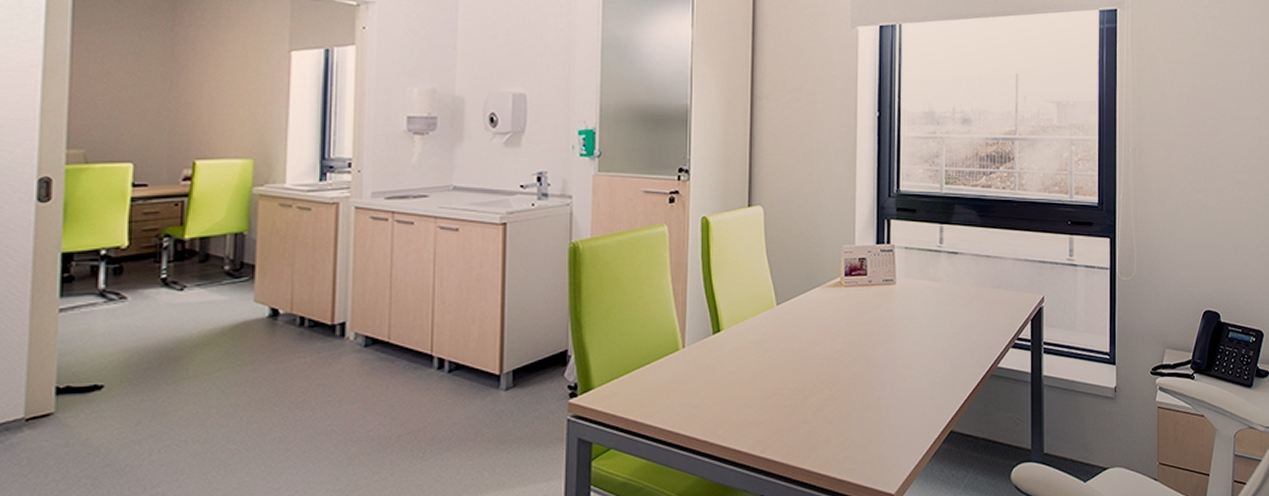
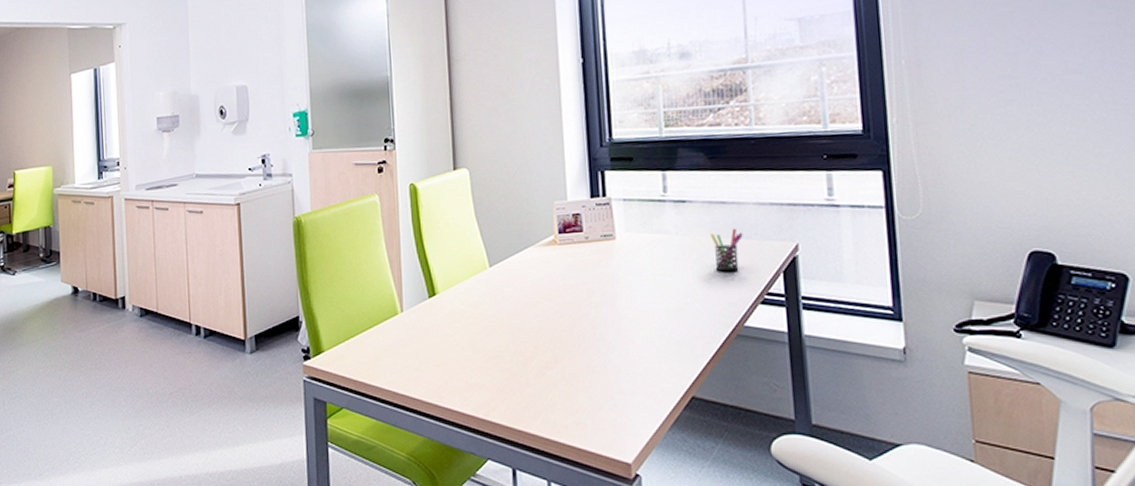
pen holder: none [976,279,1002,318] -> present [711,228,743,272]

